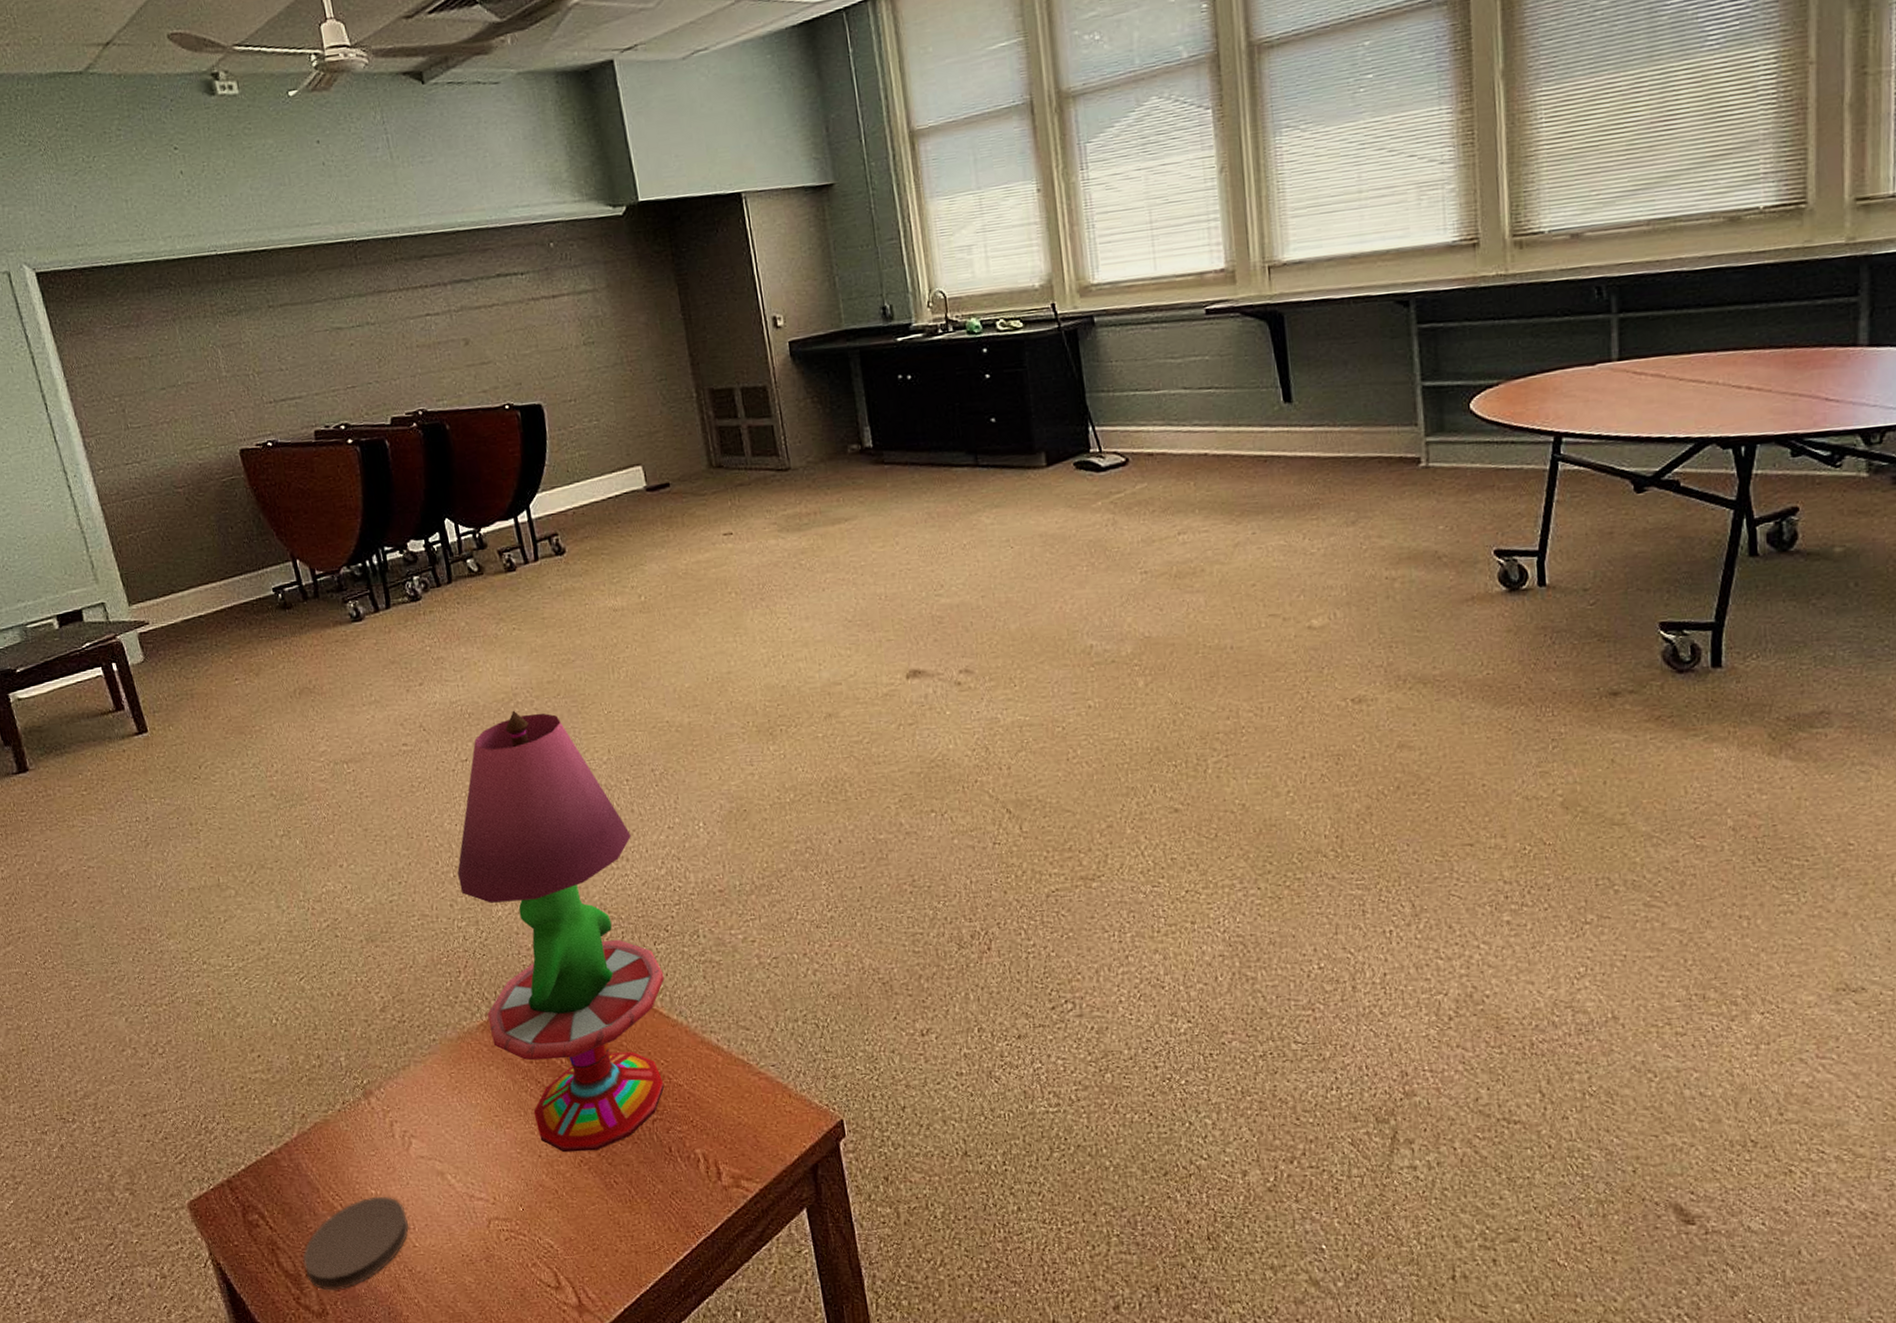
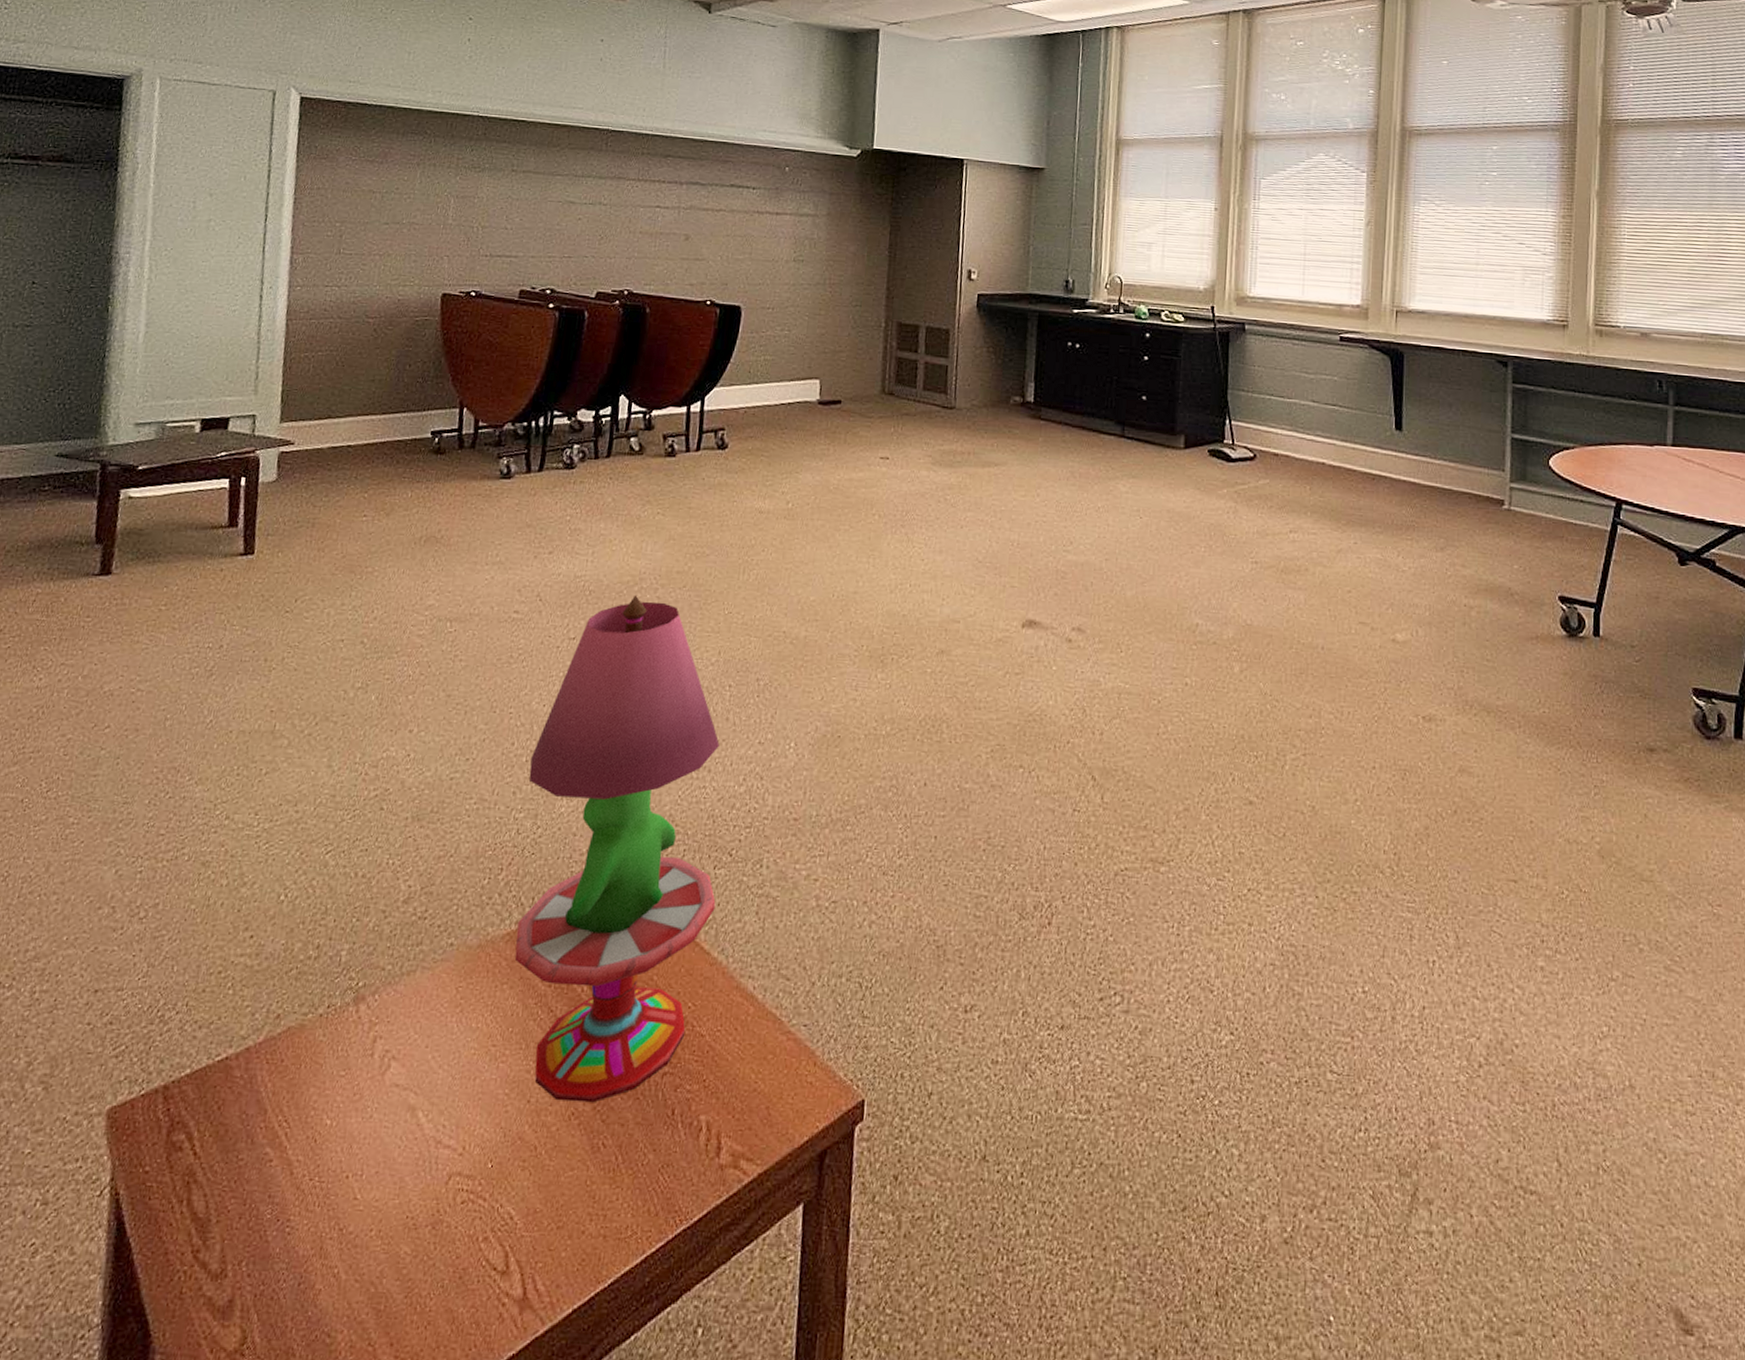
coaster: present [303,1196,409,1290] -> none [217,1128,358,1246]

